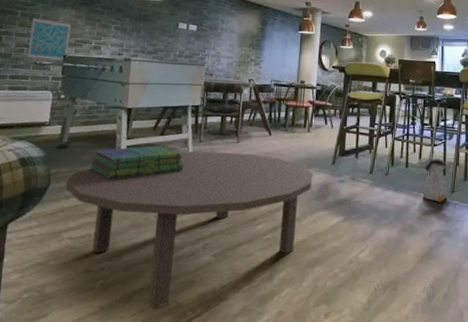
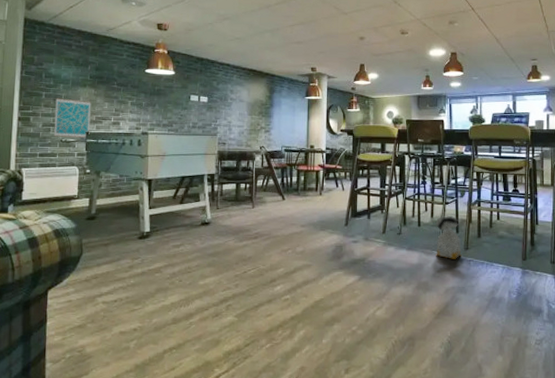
coffee table: present [65,151,313,309] -> none [96,217,327,366]
stack of books: present [89,146,185,180] -> none [116,214,204,248]

